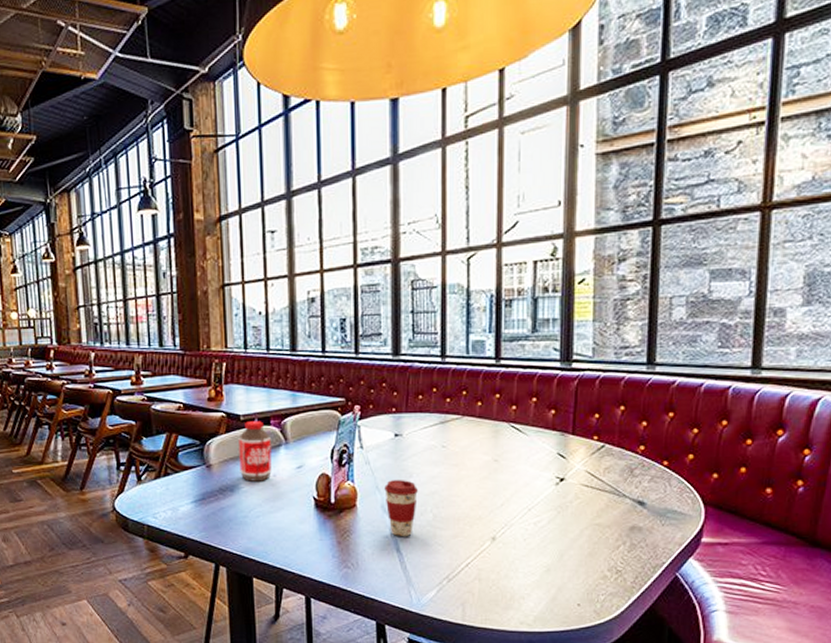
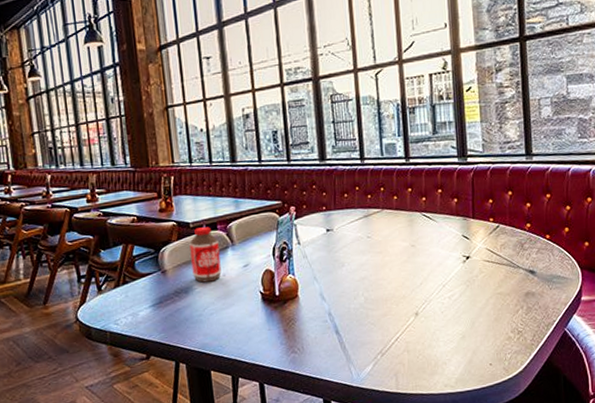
coffee cup: present [384,480,418,537] -> none [321,269,350,320]

